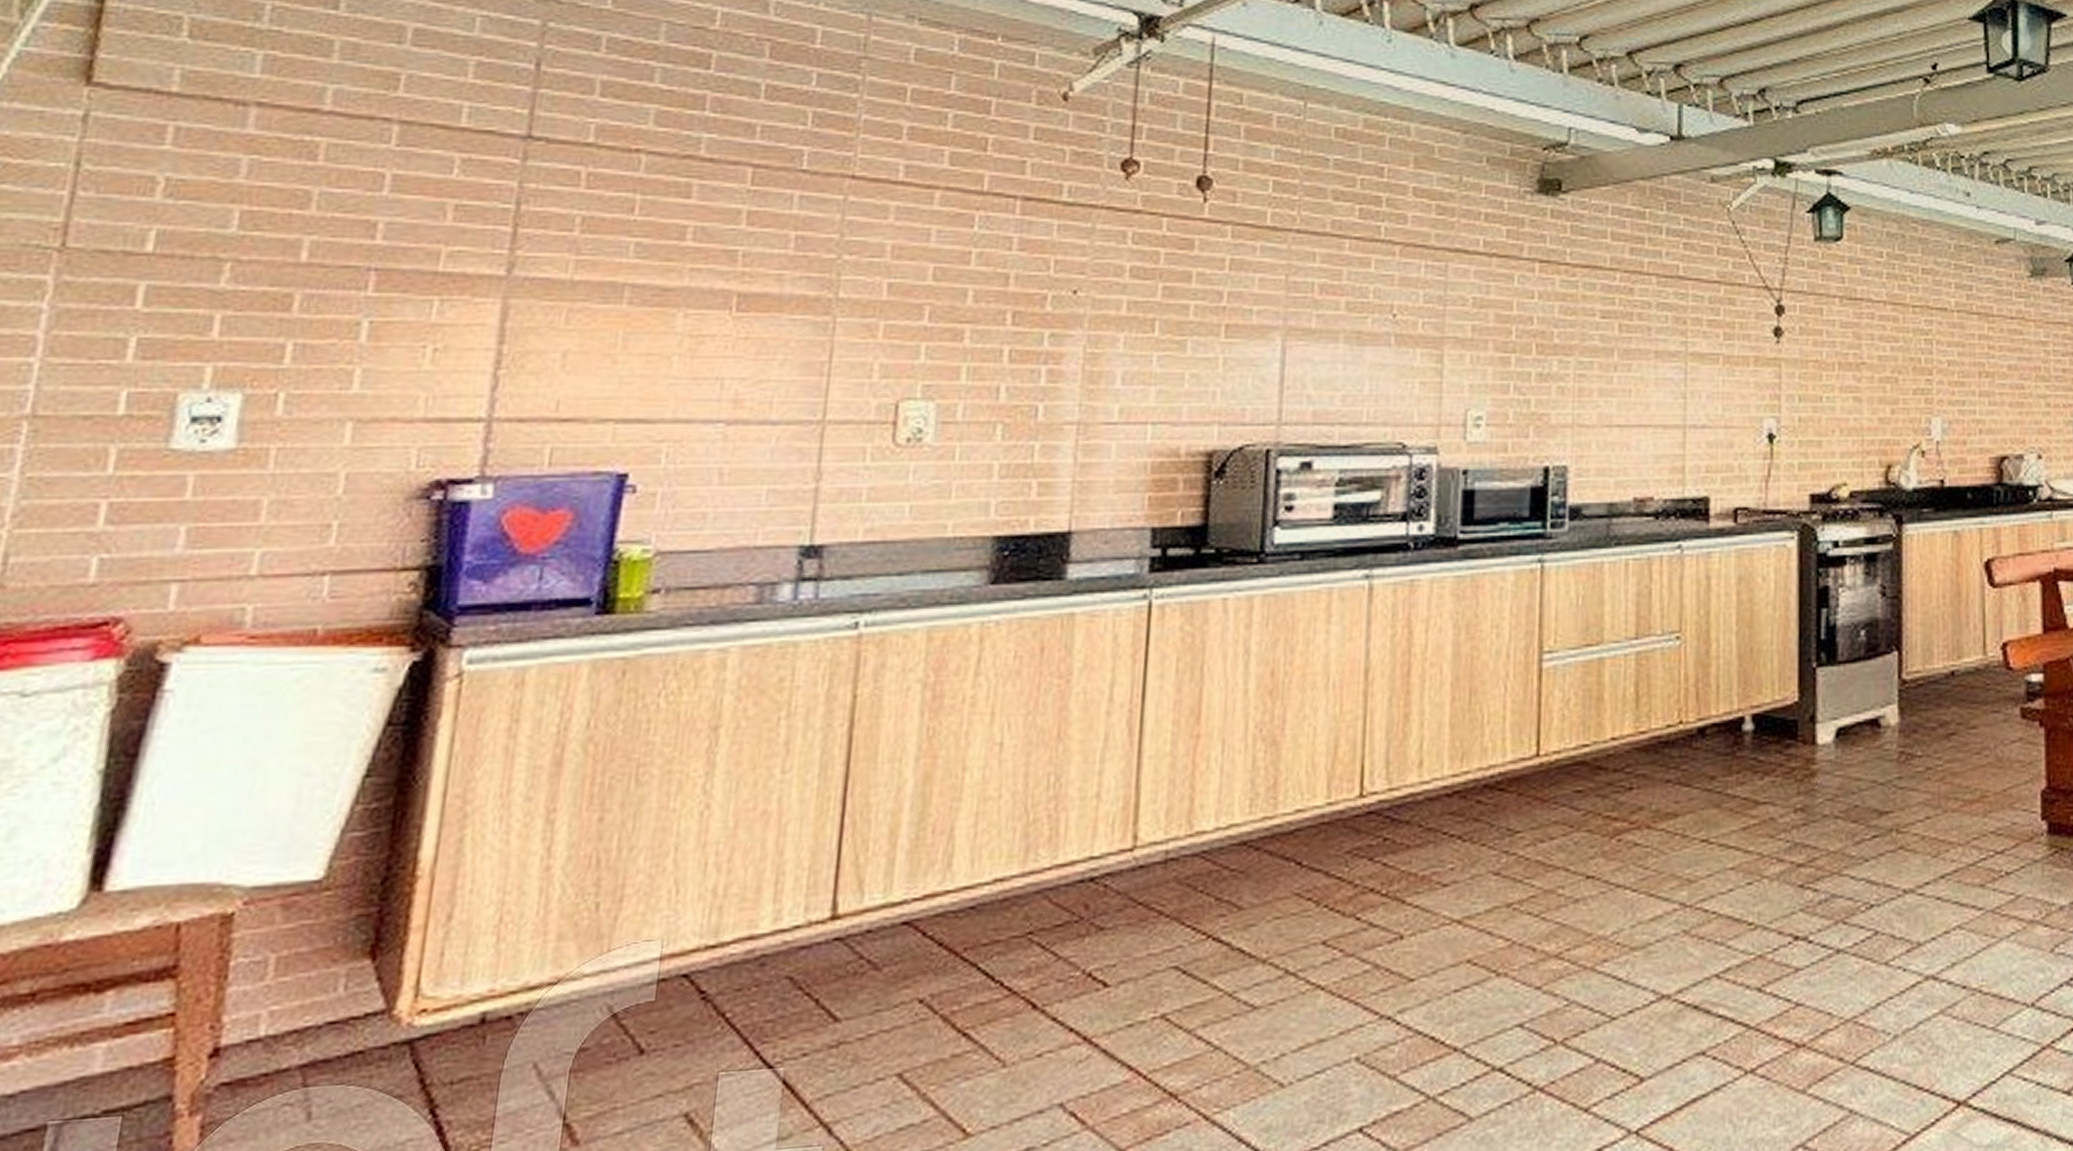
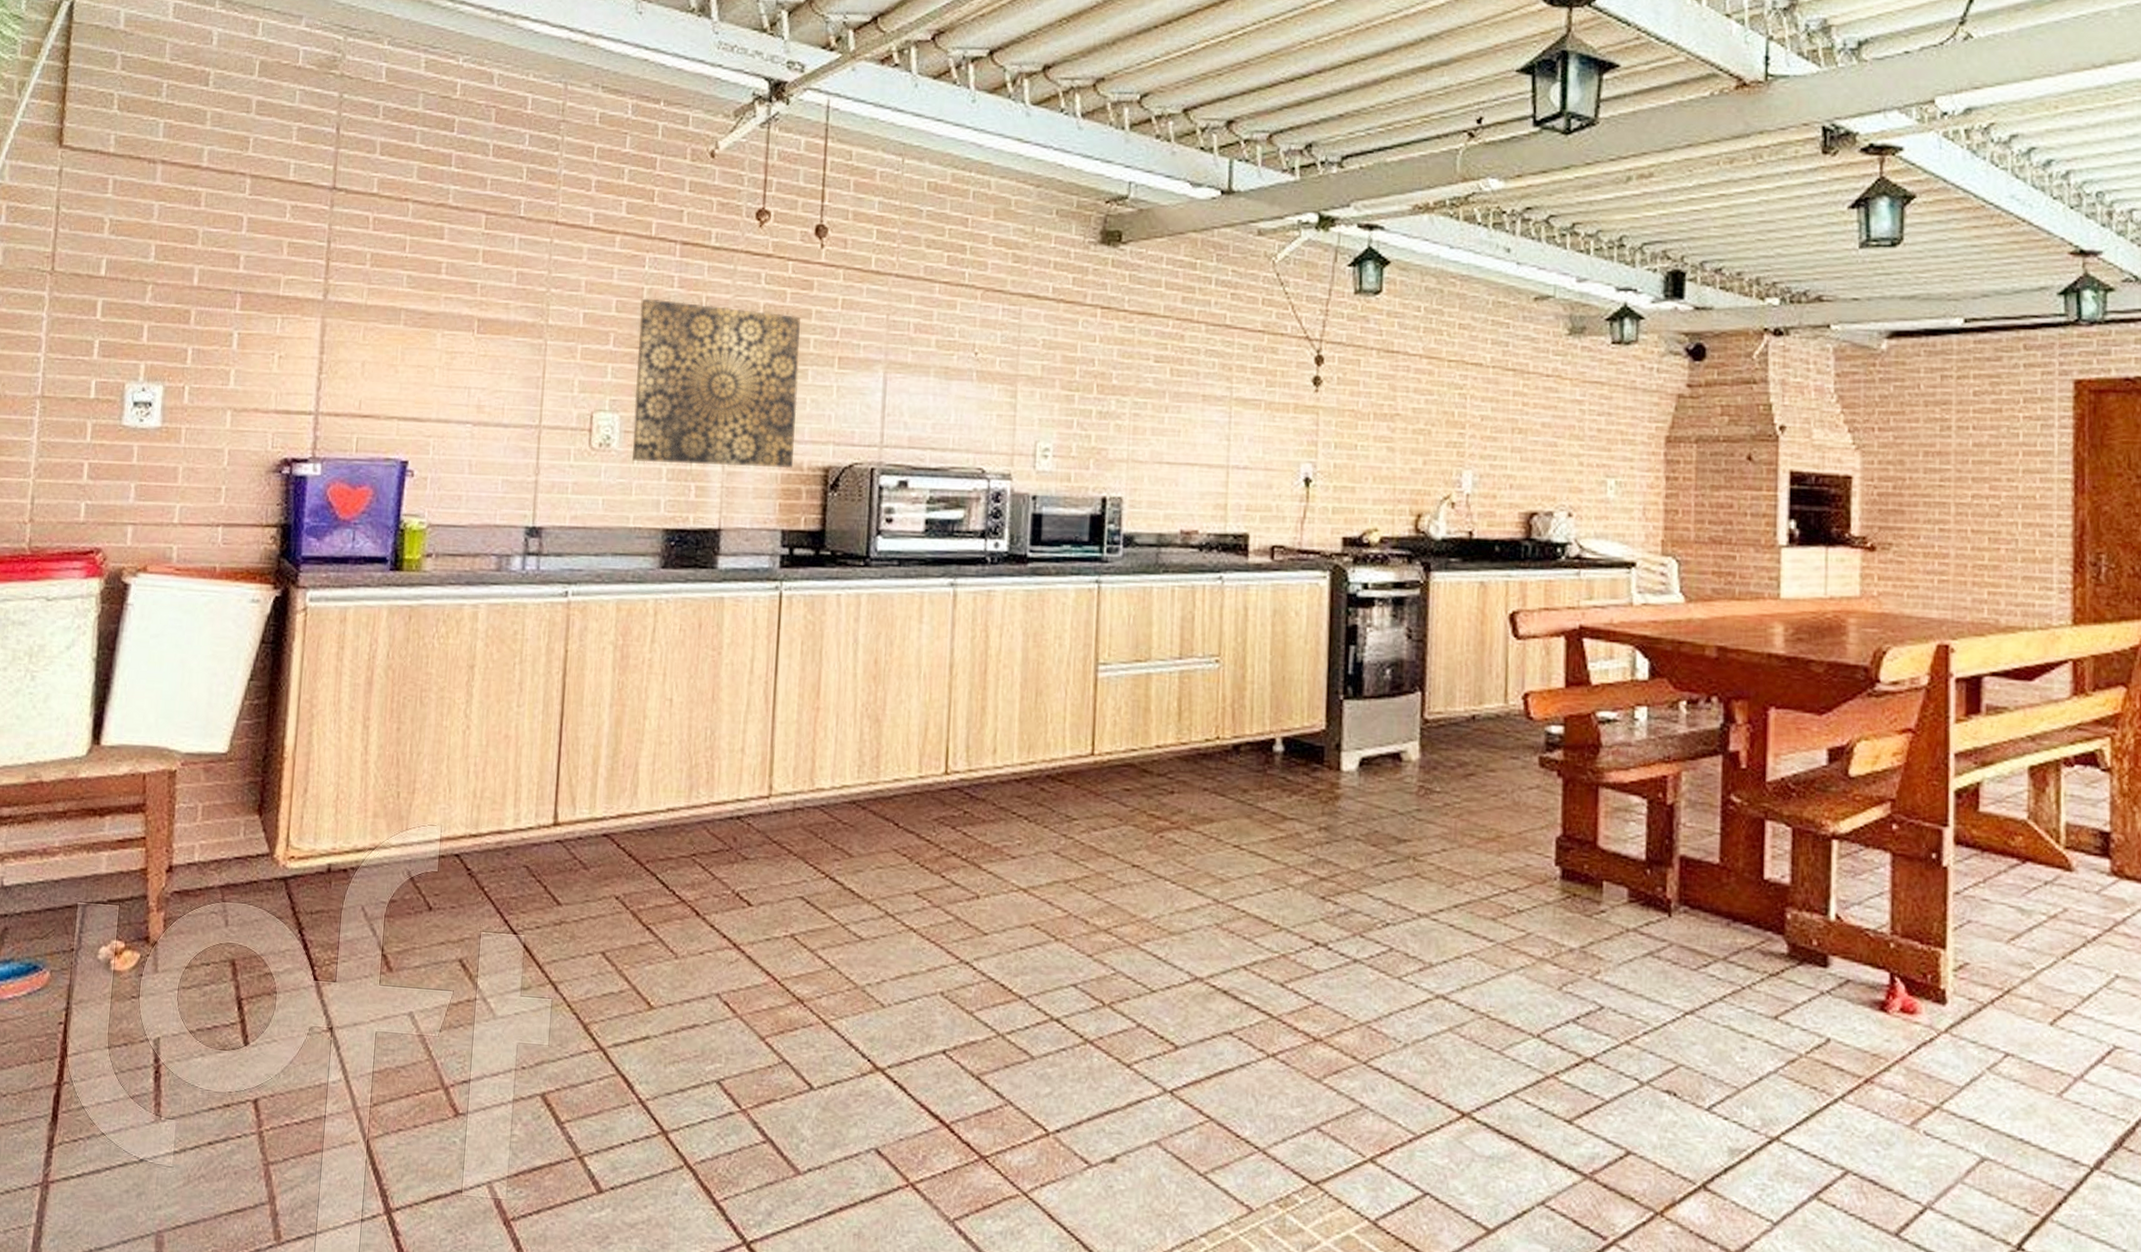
wall art: none [952,264,1177,458] -> present [632,298,800,469]

